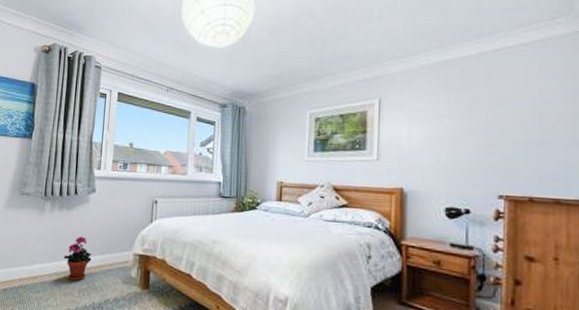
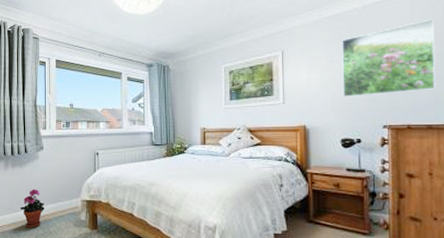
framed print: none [450,72,567,159] -> present [342,19,435,98]

